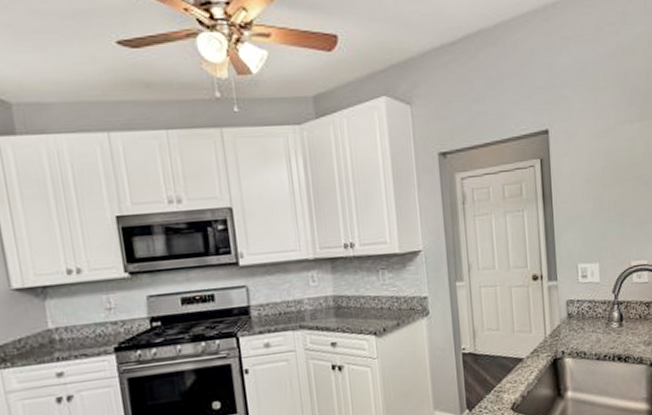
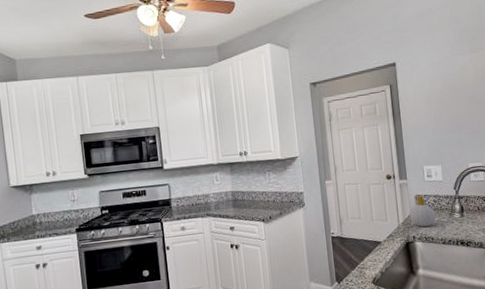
soap bottle: none [559,300,590,340] -> present [409,195,436,227]

